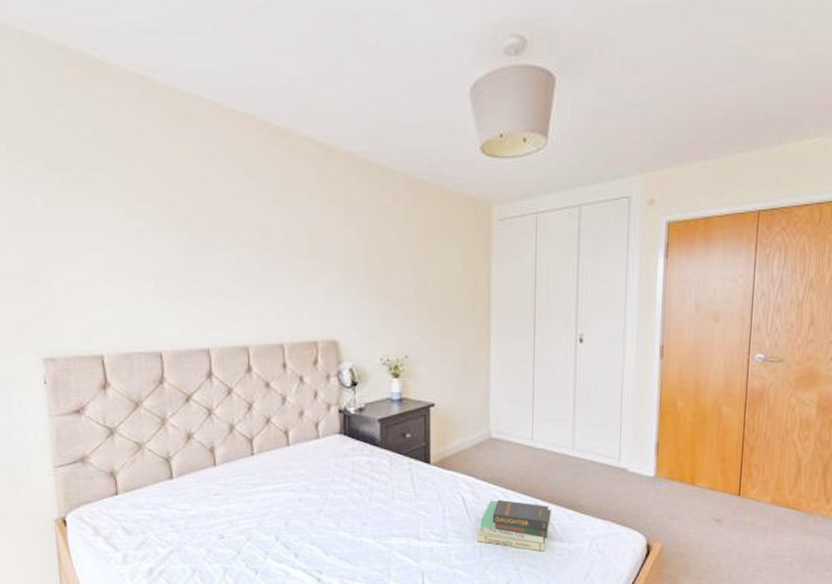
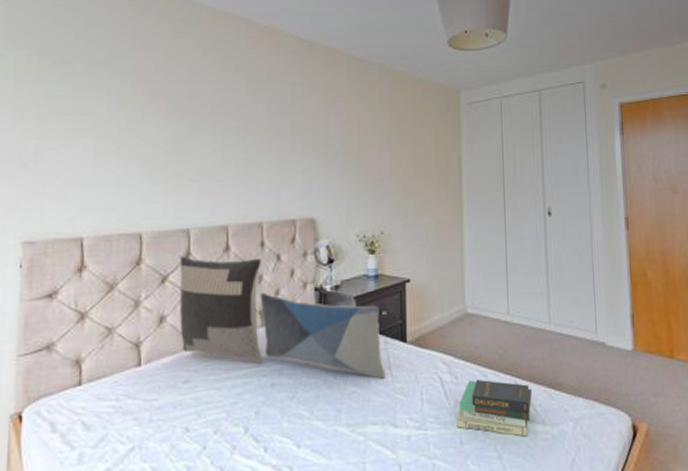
pillow: none [202,375,289,480] -> present [179,256,262,363]
pillow: none [284,413,410,497] -> present [260,292,386,379]

